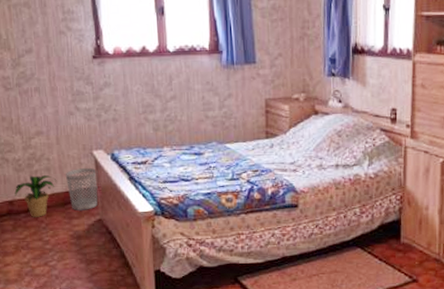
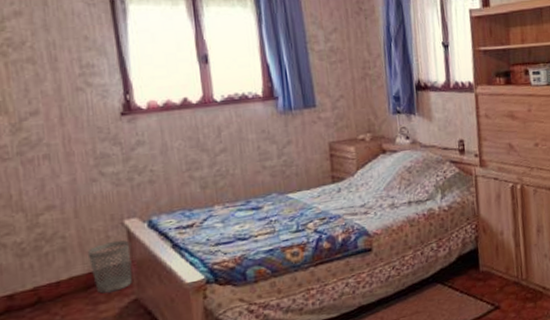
potted plant: present [14,175,57,217] -> none [15,256,76,311]

